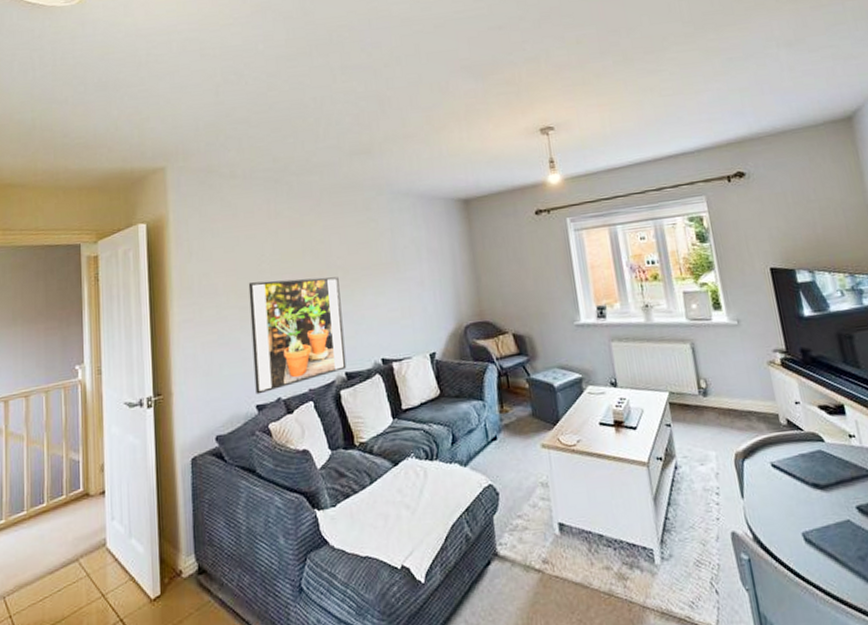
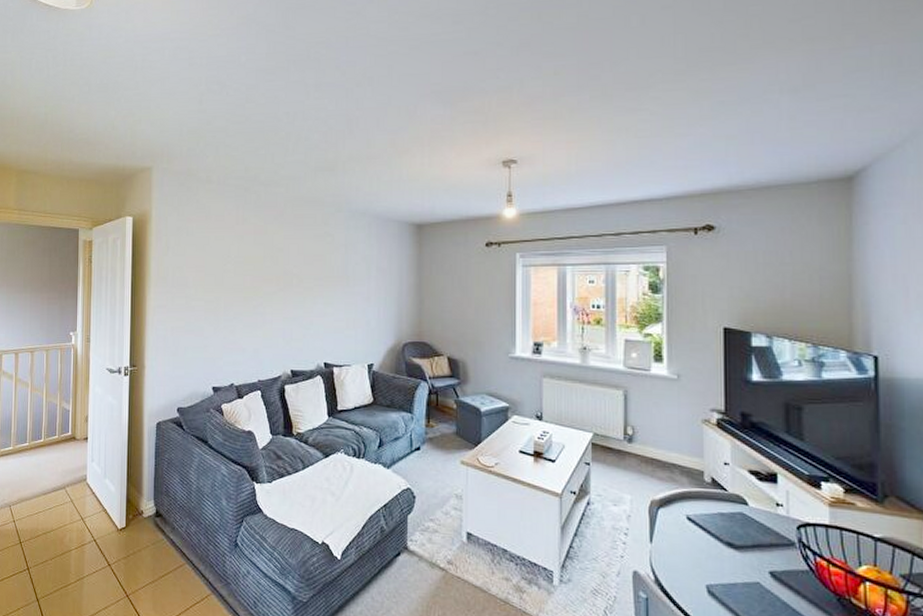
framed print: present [248,277,347,395] -> none [213,280,293,378]

